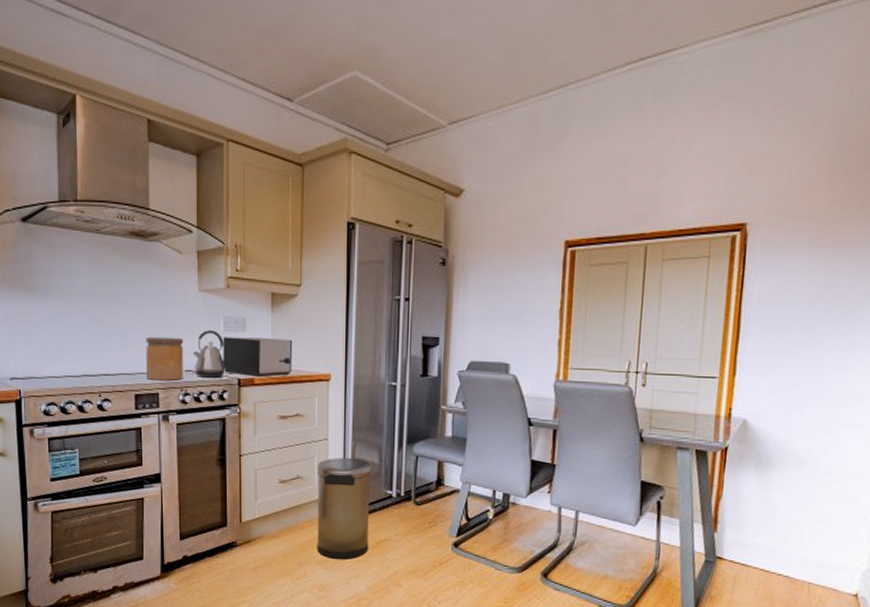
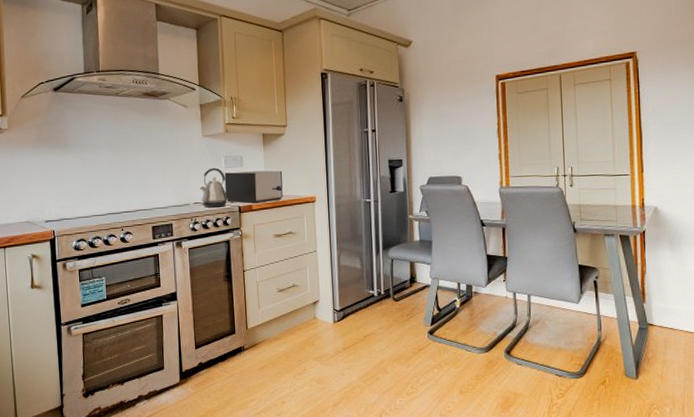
jar: present [146,336,184,381] -> none [160,176,193,213]
pedal bin: present [317,457,371,560] -> none [309,265,358,355]

